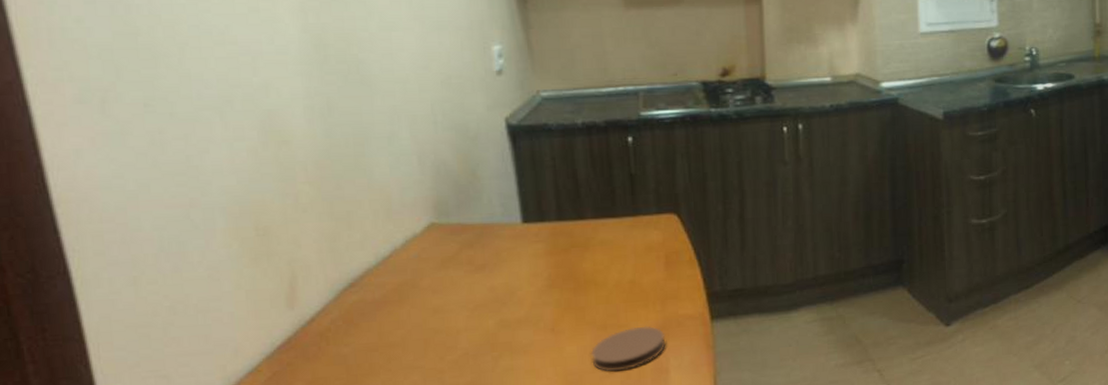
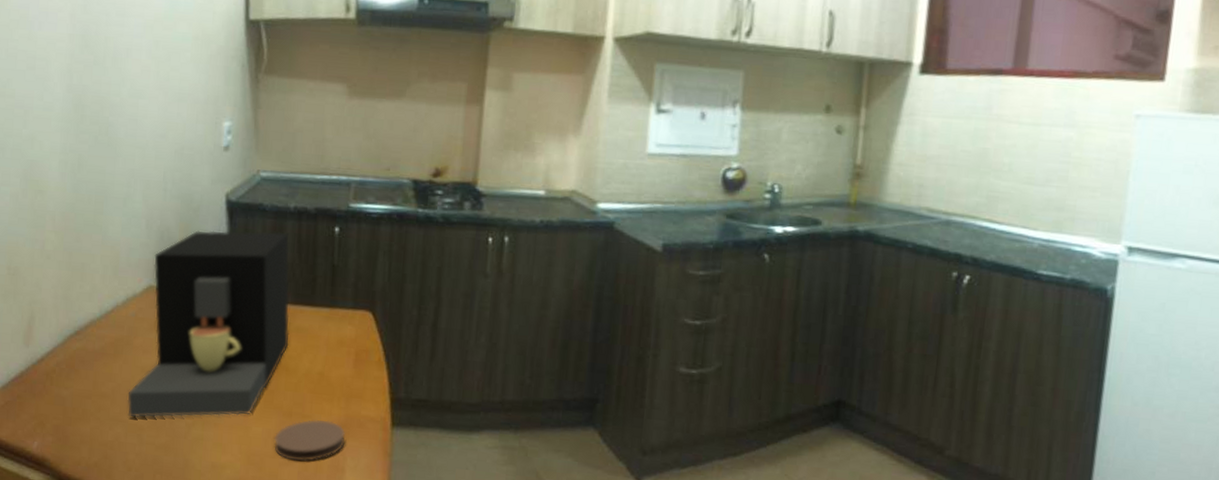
coffee maker: none [420,149,594,362] -> present [127,230,290,418]

